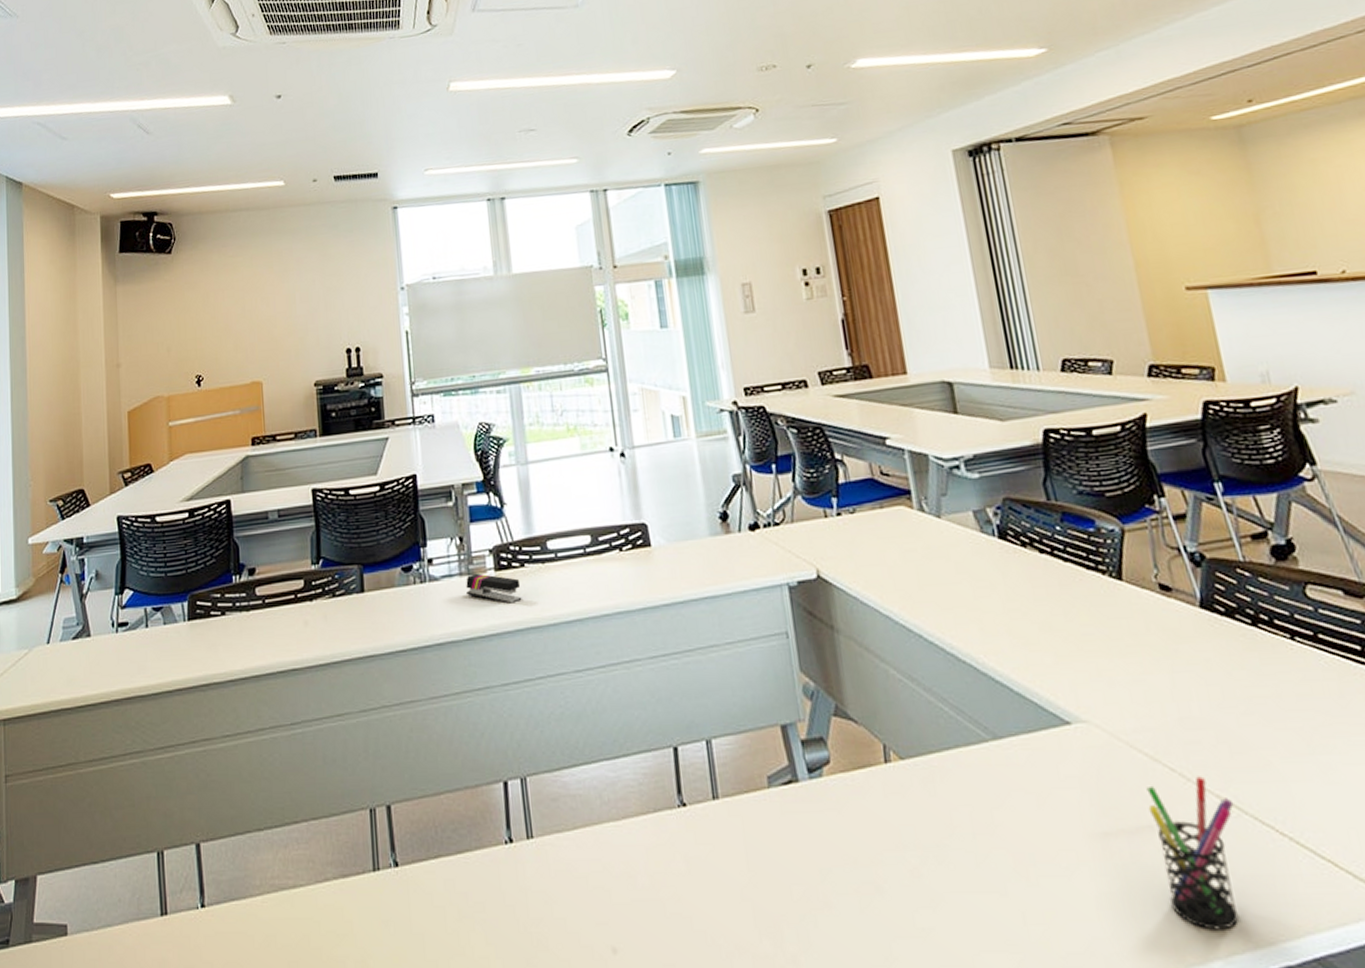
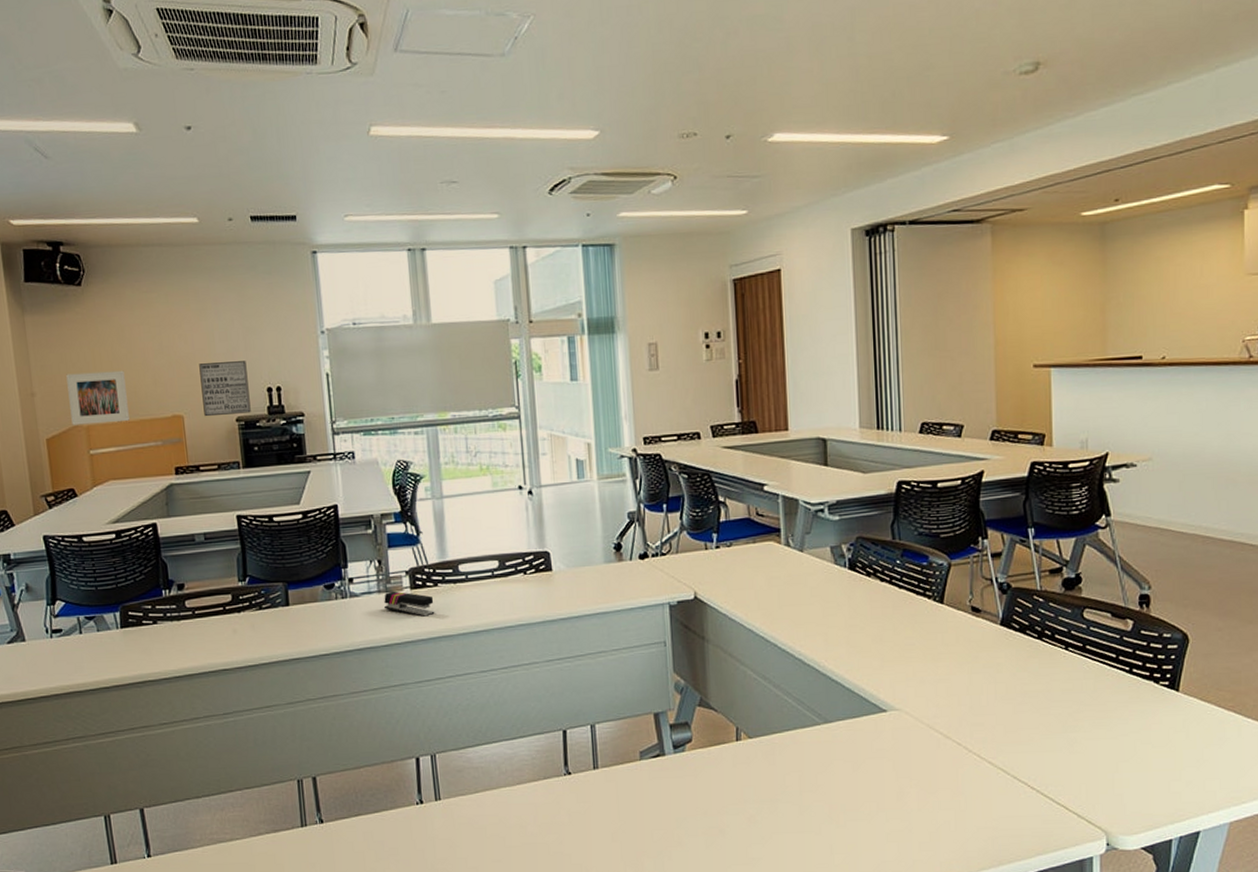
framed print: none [151,337,209,396] -> present [66,370,129,425]
wall art: none [280,322,330,383] -> present [199,361,251,417]
pen holder: present [1146,776,1239,930] -> none [936,749,1001,854]

